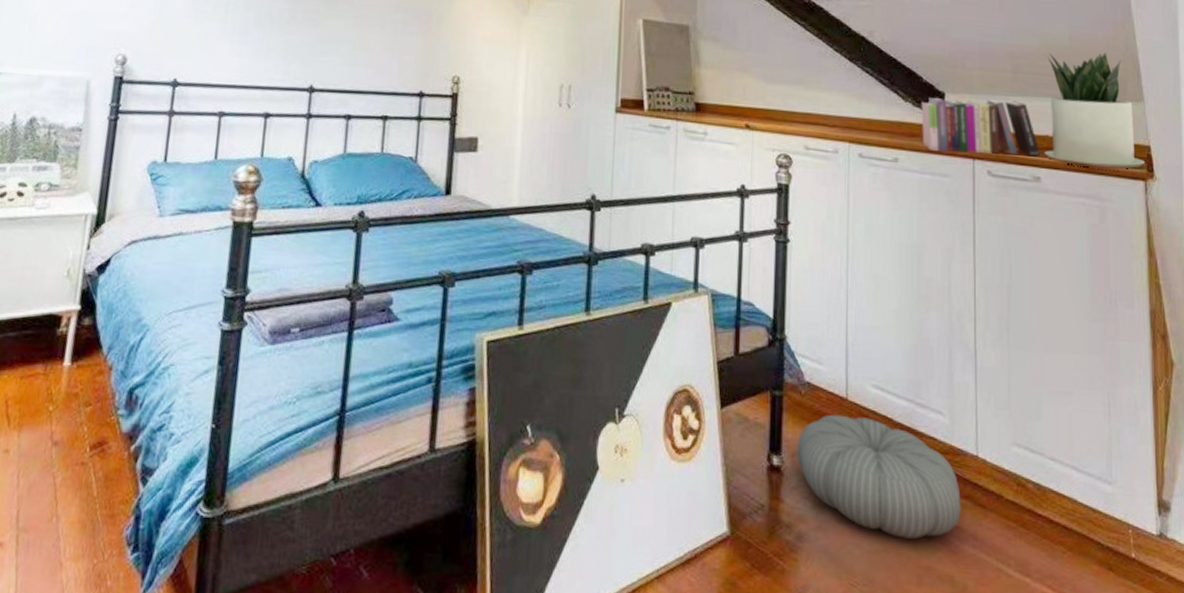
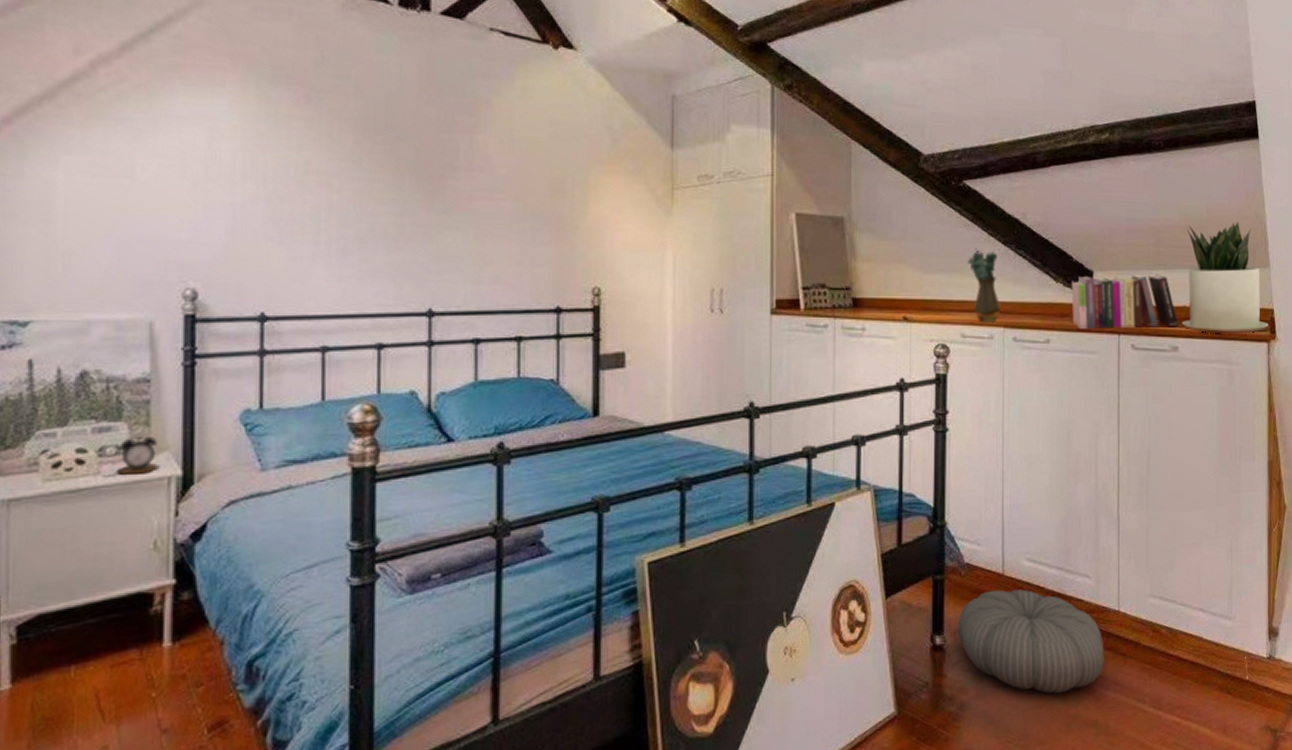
alarm clock: none [46,174,82,210] -> present [116,434,160,475]
vase: none [811,63,846,138] -> present [967,248,1001,324]

